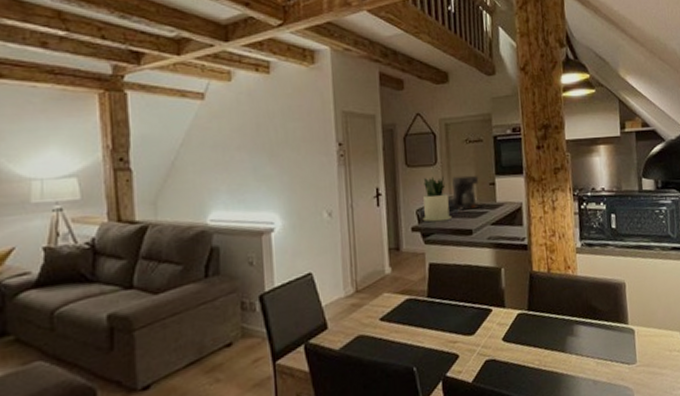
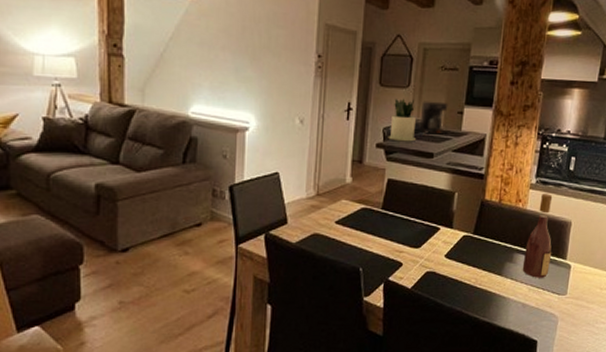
wine bottle: none [583,255,614,350] -> present [522,193,553,278]

